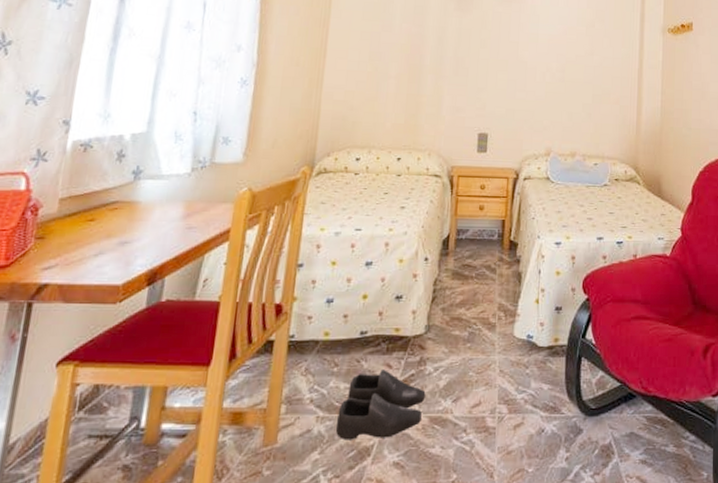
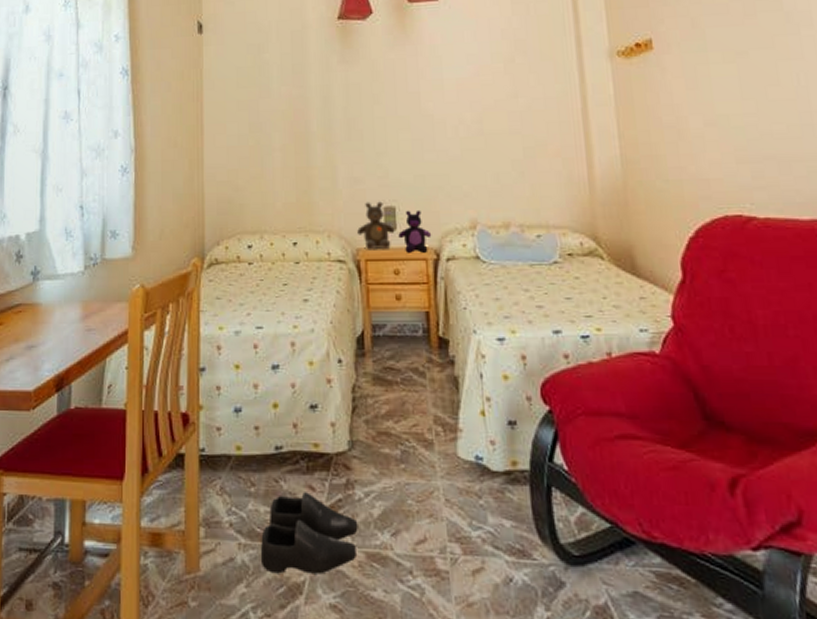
teddy bear: none [454,128,485,168] -> present [357,201,395,250]
stuffed animal: none [487,137,515,172] -> present [398,209,432,253]

